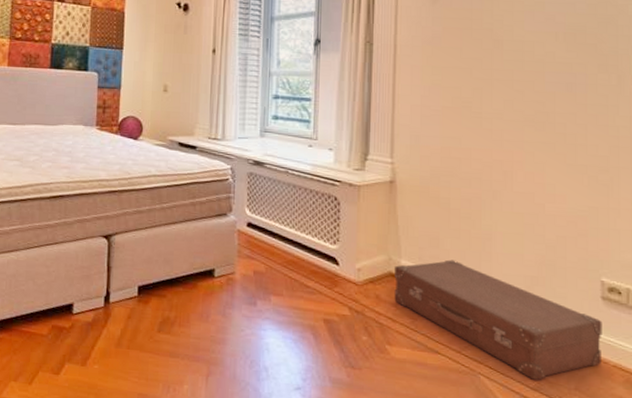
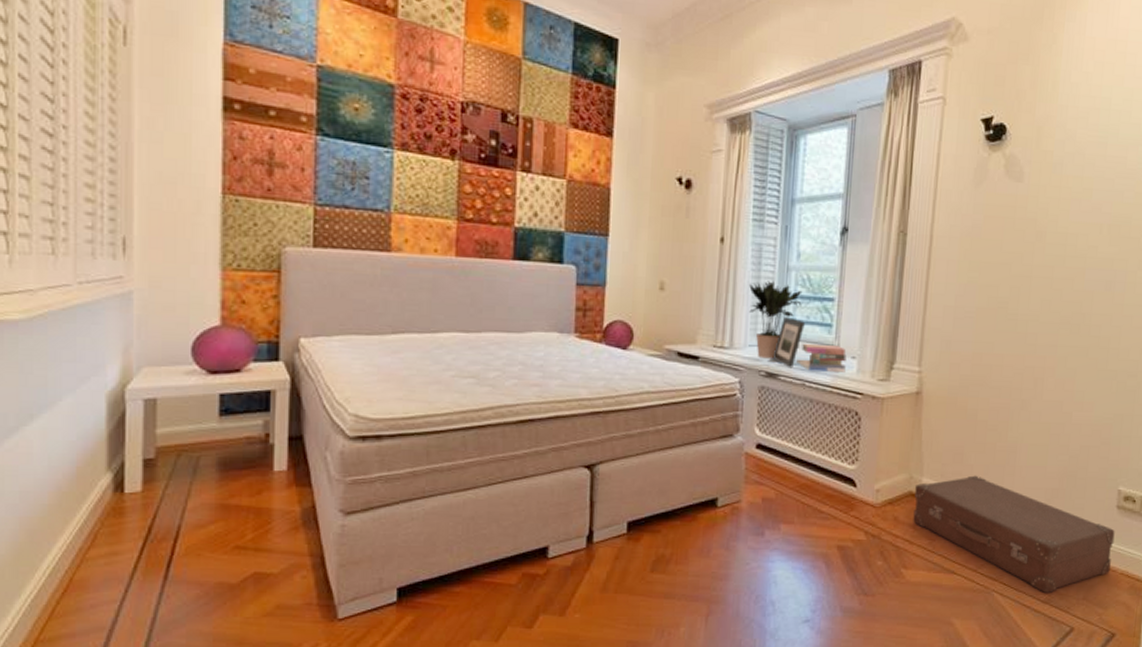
potted plant: none [237,84,283,150] -> present [749,281,803,359]
picture frame: none [259,113,286,158] -> present [772,316,805,369]
books: none [280,136,324,163] -> present [796,343,847,374]

